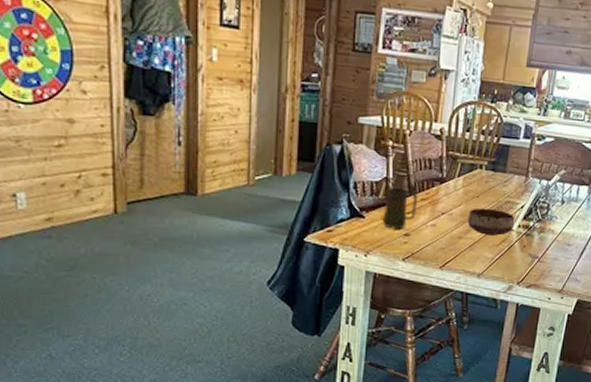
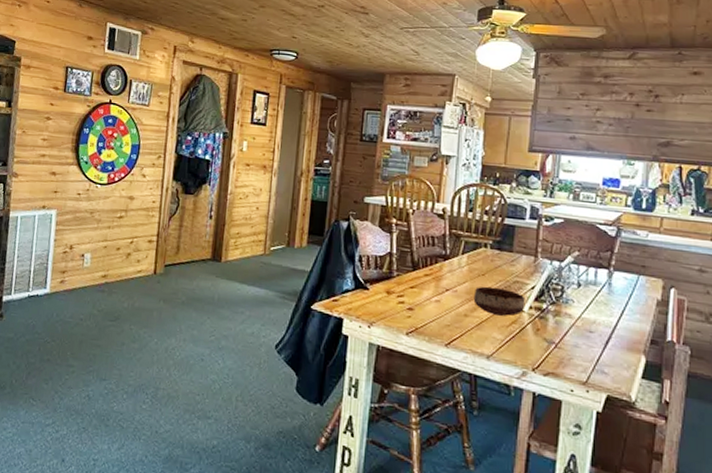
mug: present [382,188,418,230] -> none [386,262,422,304]

